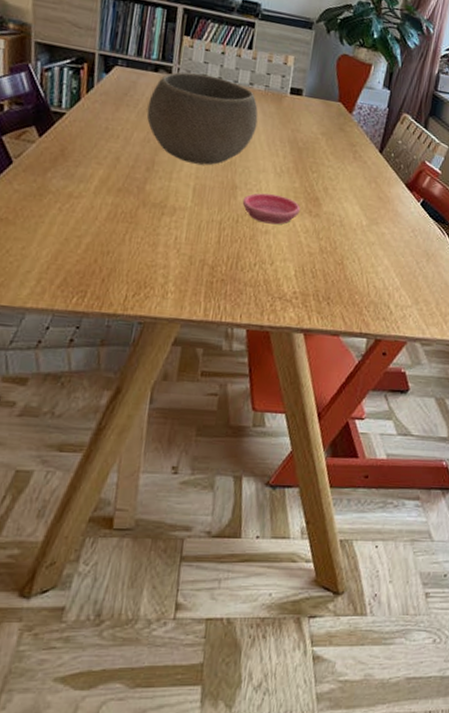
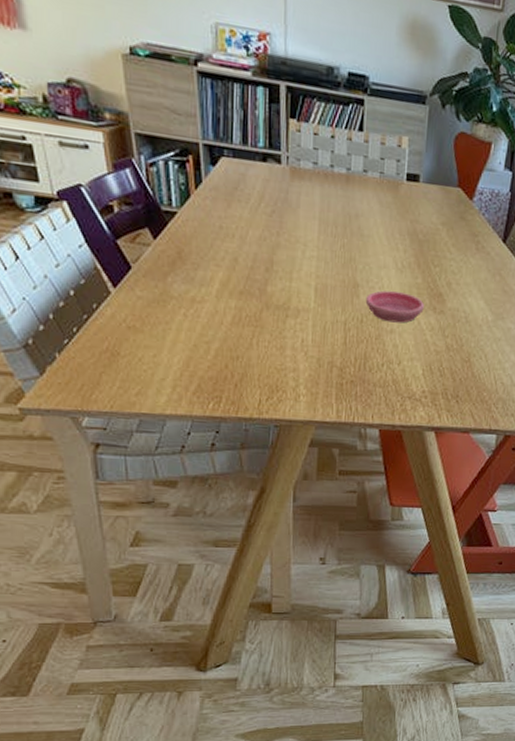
bowl: present [146,72,258,165] -> none [259,160,375,263]

